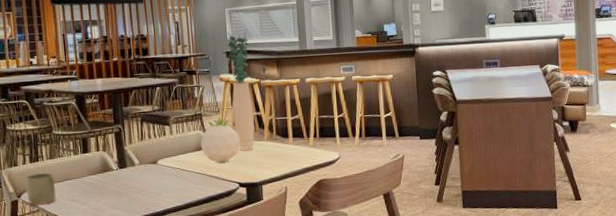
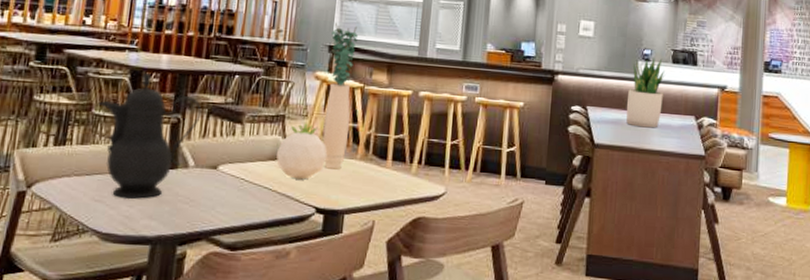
mug: present [25,173,56,205] -> none [40,160,81,202]
coffeepot: none [56,95,137,196] -> present [98,72,202,200]
planter: none [479,20,510,81] -> present [626,58,666,128]

